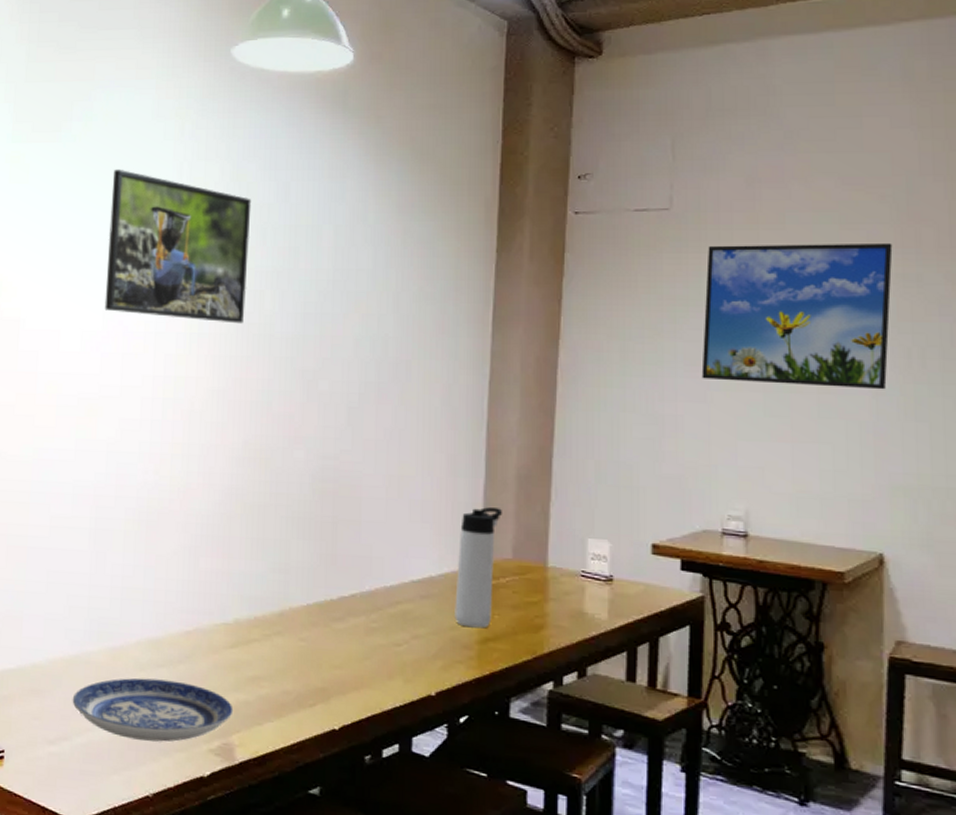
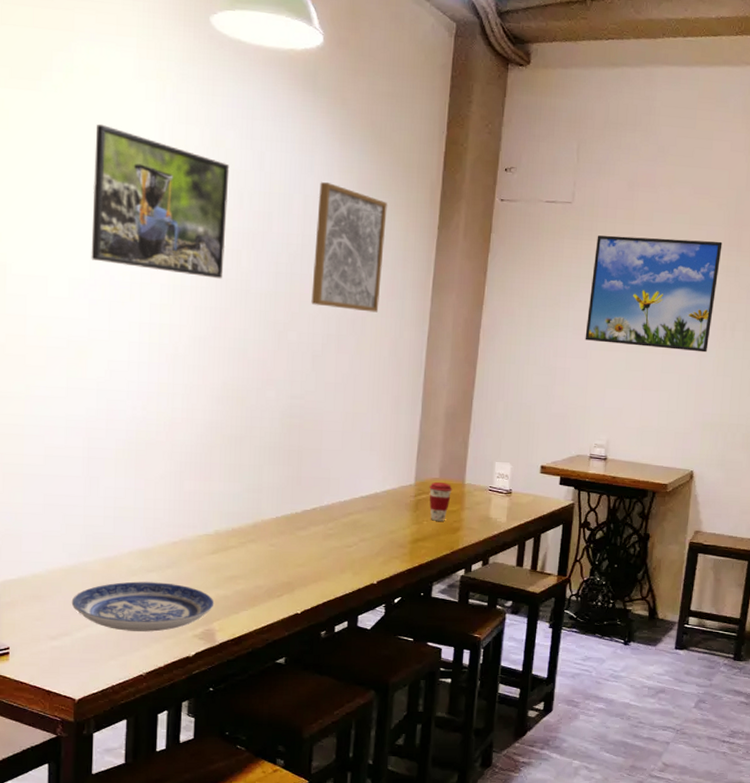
wall art: none [345,209,433,354] -> present [311,182,387,313]
thermos bottle: present [455,507,502,629] -> none [393,438,433,532]
coffee cup: none [500,563,531,616] -> present [429,481,453,521]

